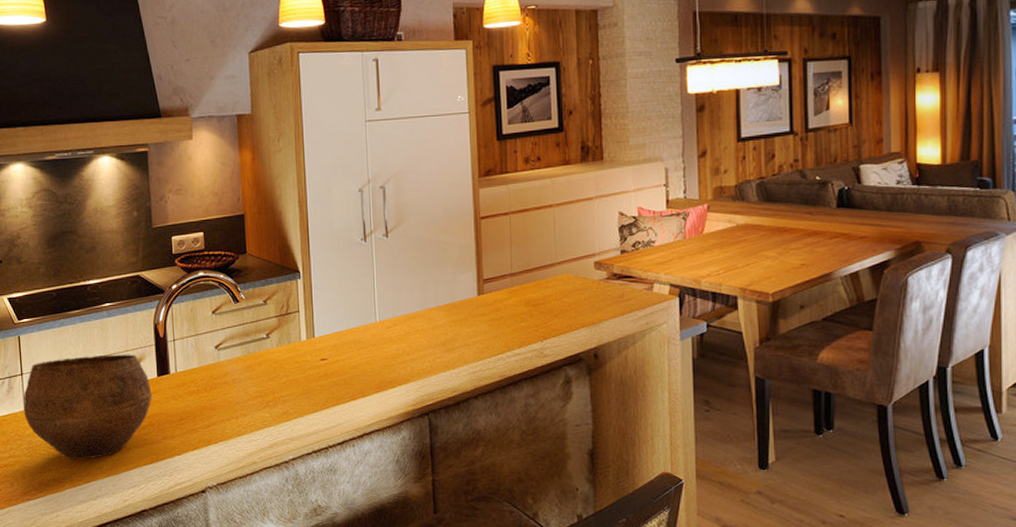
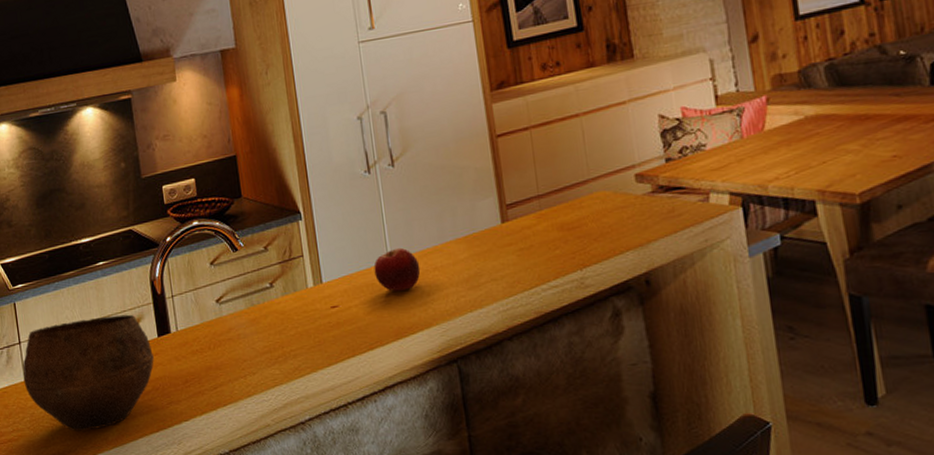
fruit: none [362,310,404,349] -> present [374,247,421,291]

